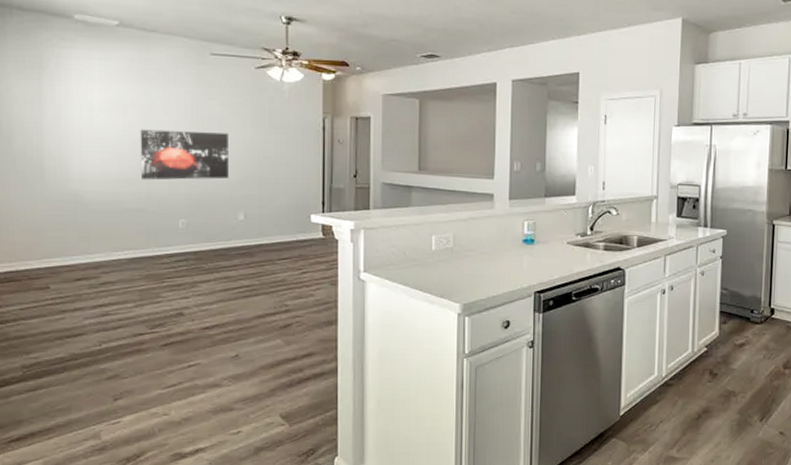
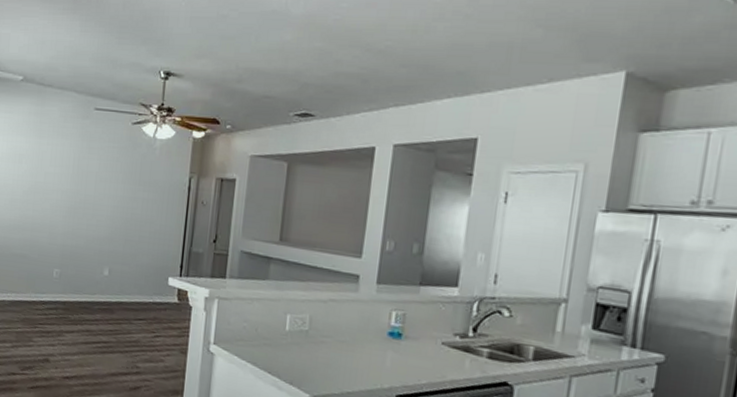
wall art: present [140,129,229,180] -> none [27,179,103,233]

